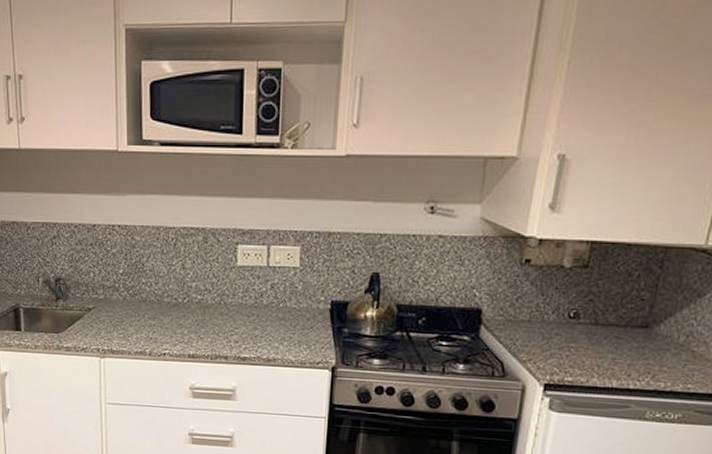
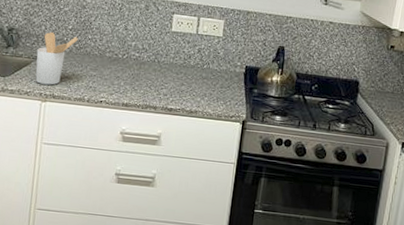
utensil holder: none [88,278,131,339] -> present [35,31,78,85]

